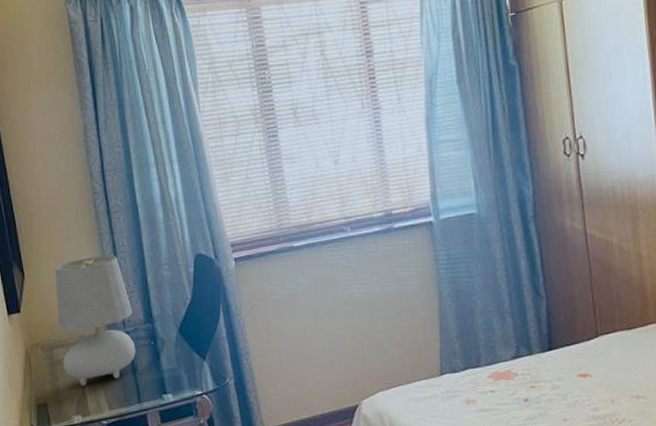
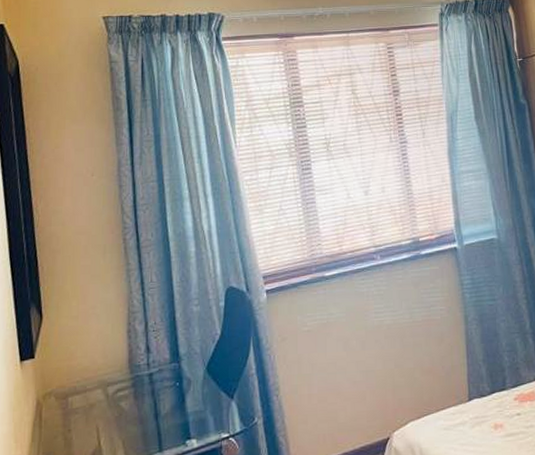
table lamp: present [55,256,136,386] -> none [76,292,159,437]

